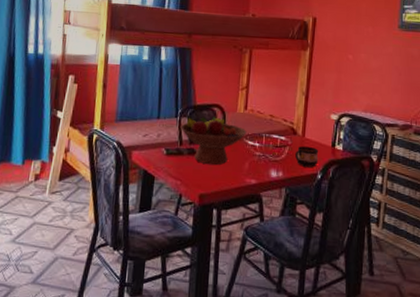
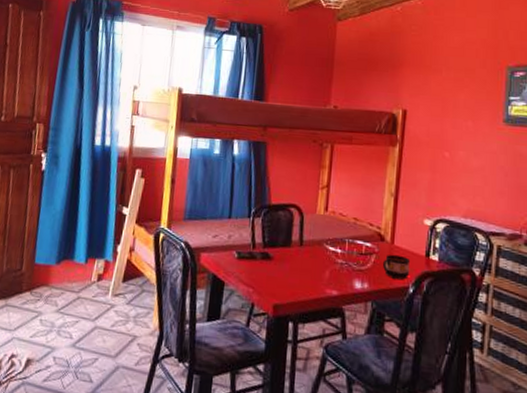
fruit bowl: present [181,115,247,166] -> none [254,215,327,273]

